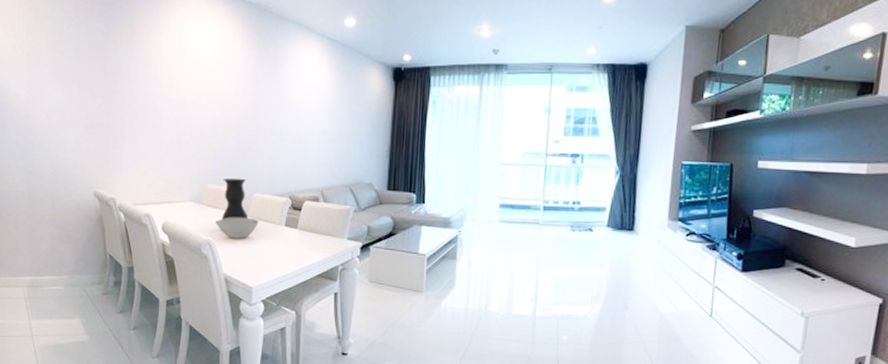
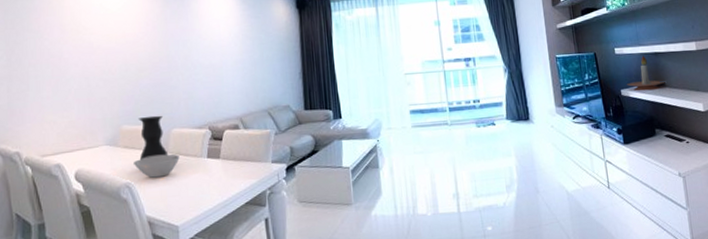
candle holder: none [763,172,814,215] -> present [627,55,665,91]

